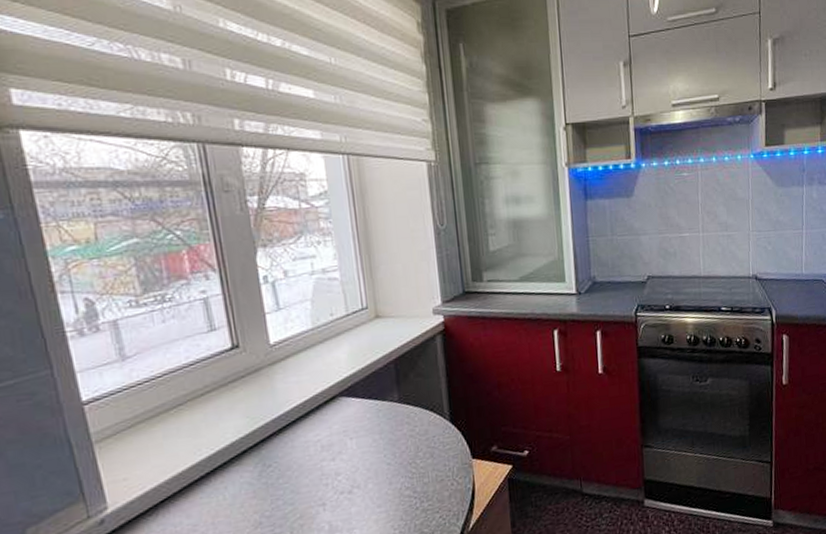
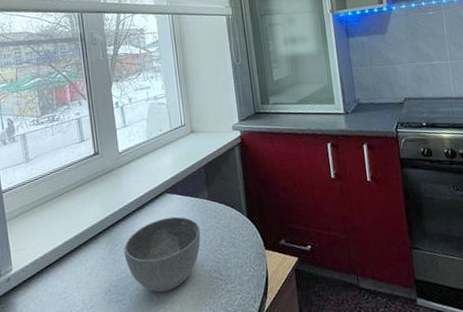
bowl: none [280,425,389,520] -> present [124,216,201,293]

